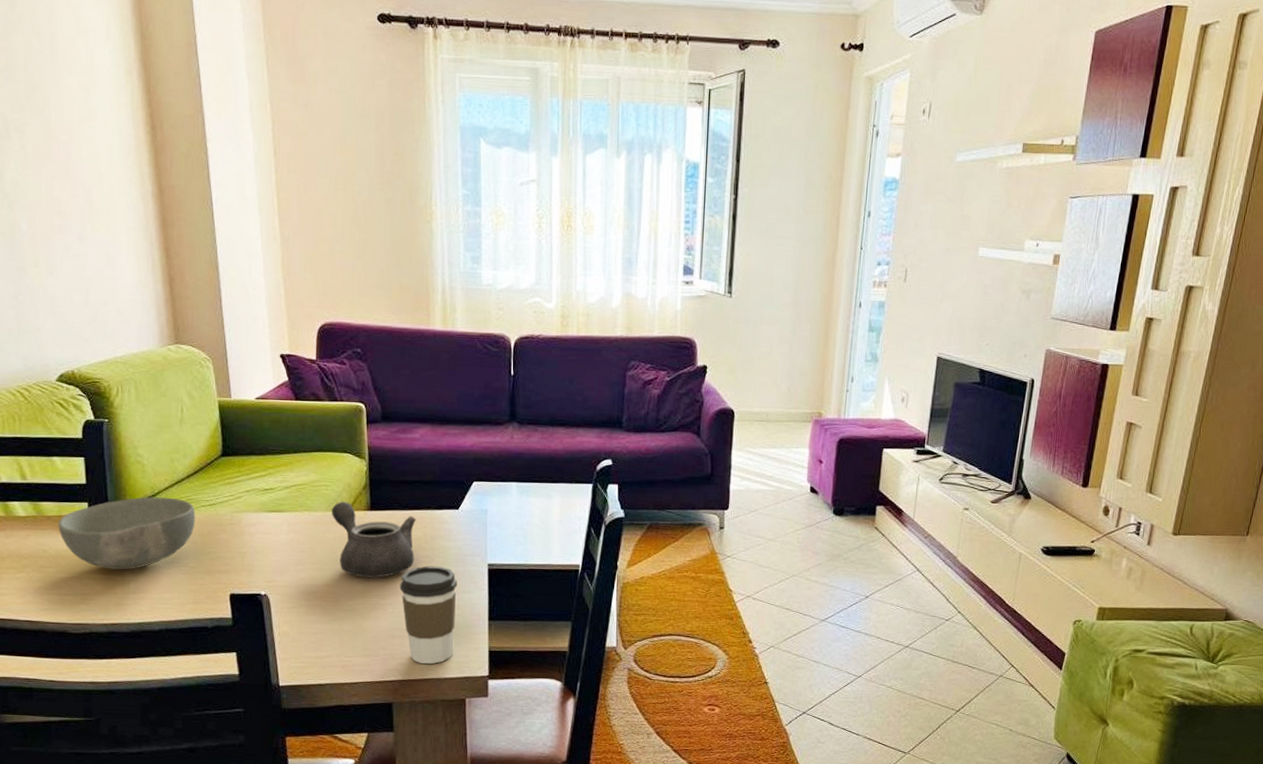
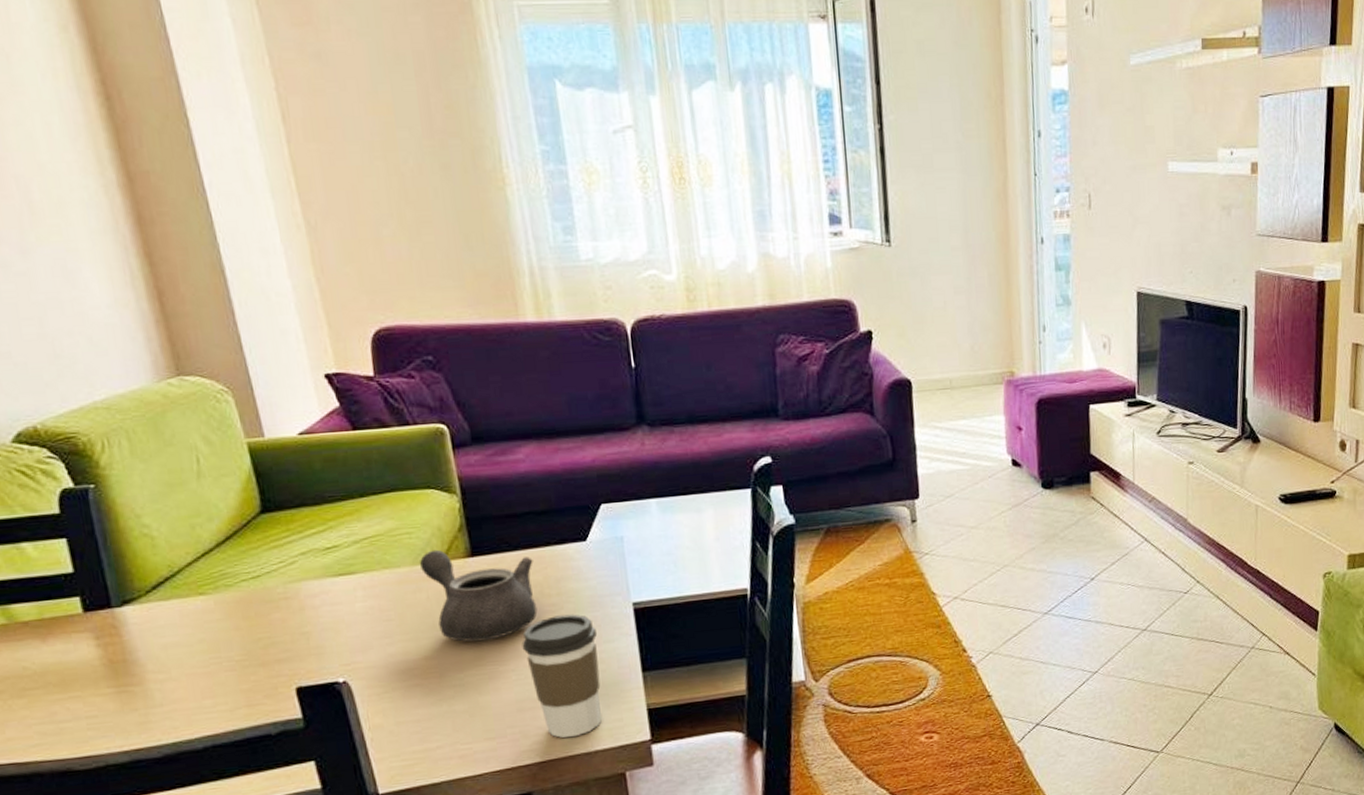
bowl: present [58,497,196,570] -> none [40,575,237,680]

